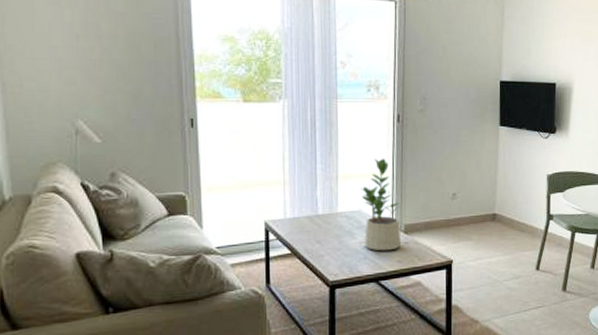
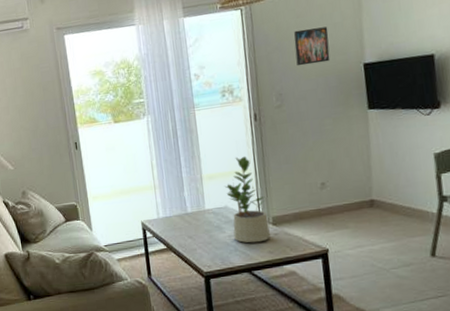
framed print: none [442,36,474,73] -> present [294,26,330,67]

